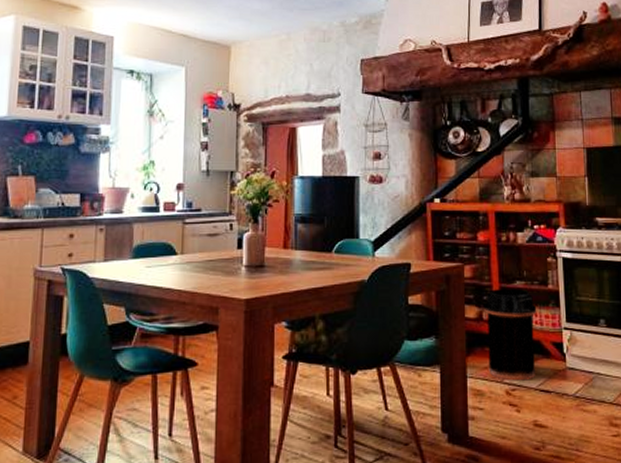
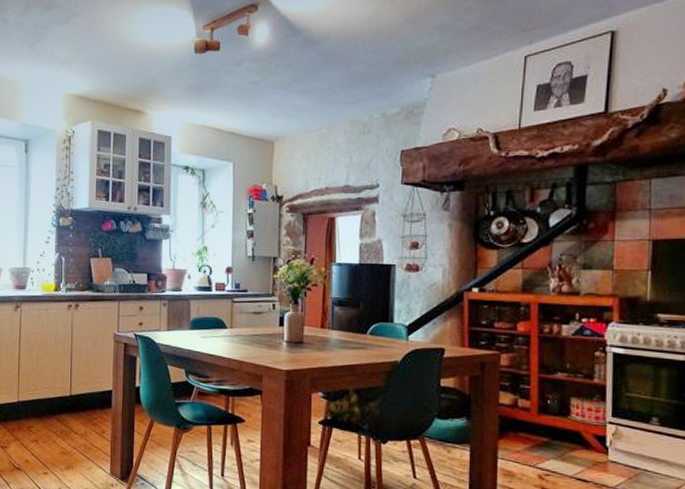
trash can: present [483,289,537,381] -> none [519,379,579,468]

